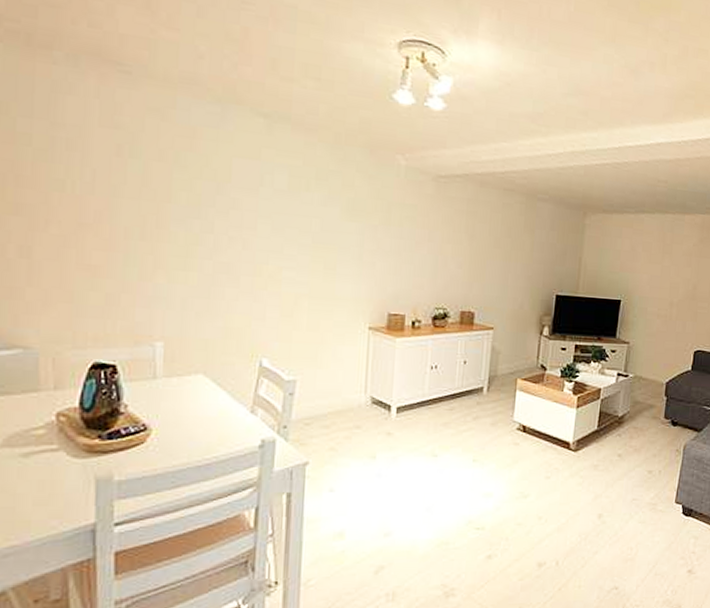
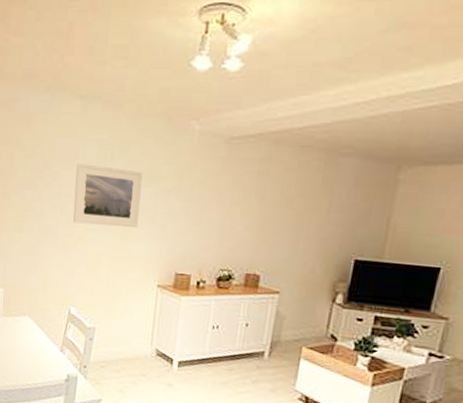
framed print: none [259,190,345,265] -> present [73,163,143,227]

